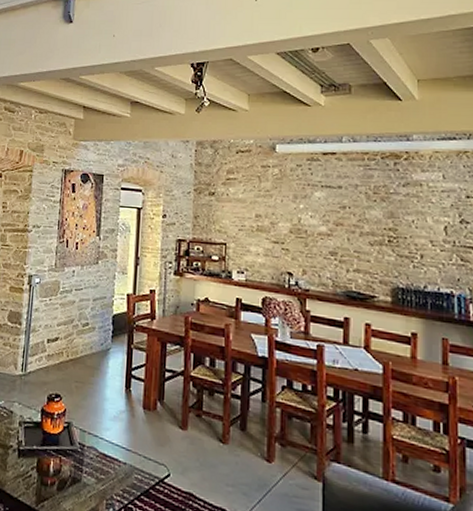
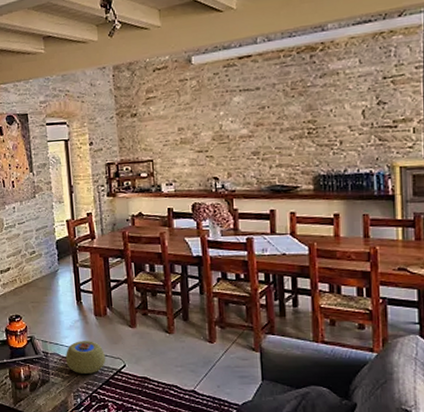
plant pot: none [102,436,149,479] -> present [65,341,106,374]

